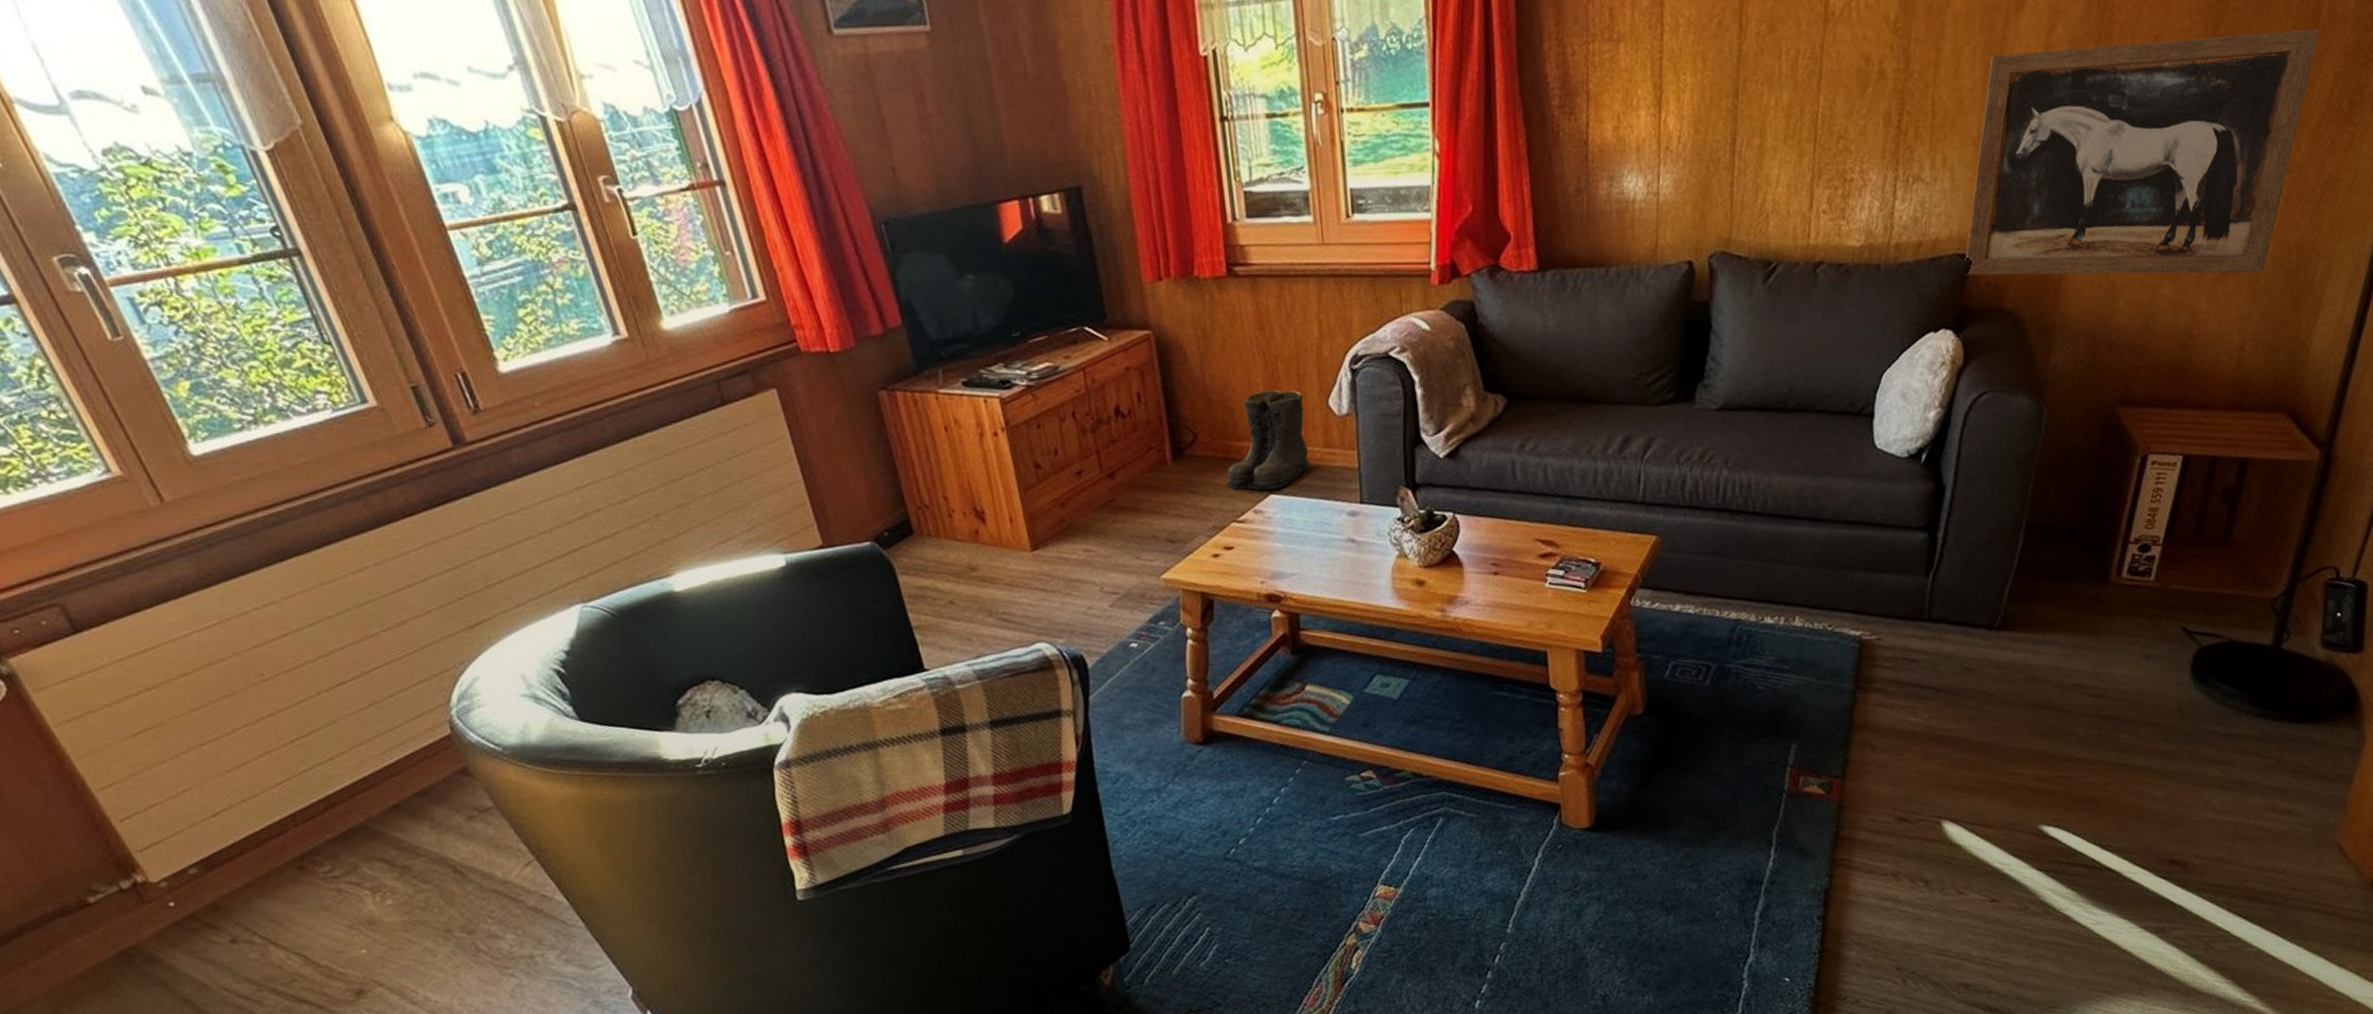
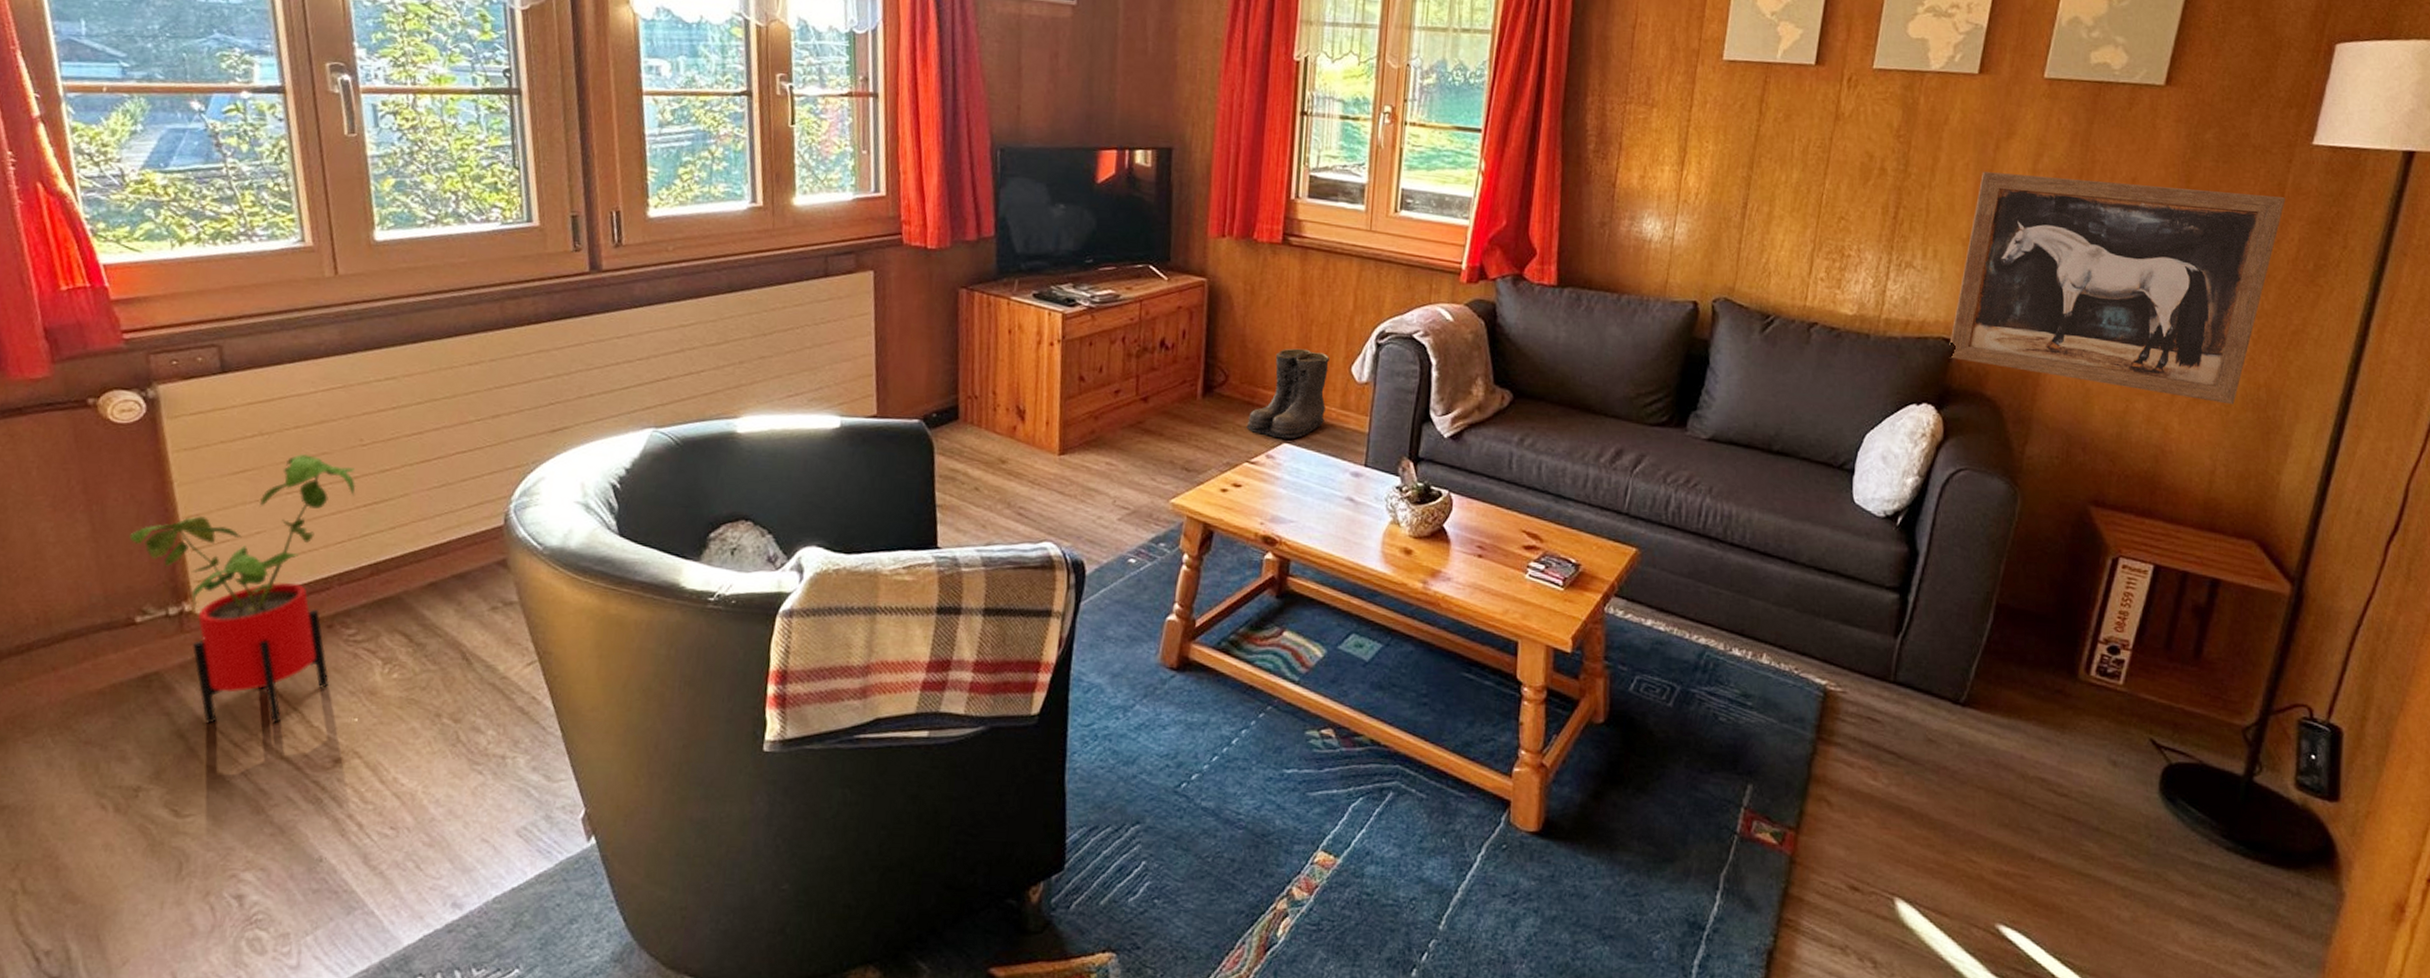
house plant: none [44,700,322,985] -> present [129,453,356,724]

